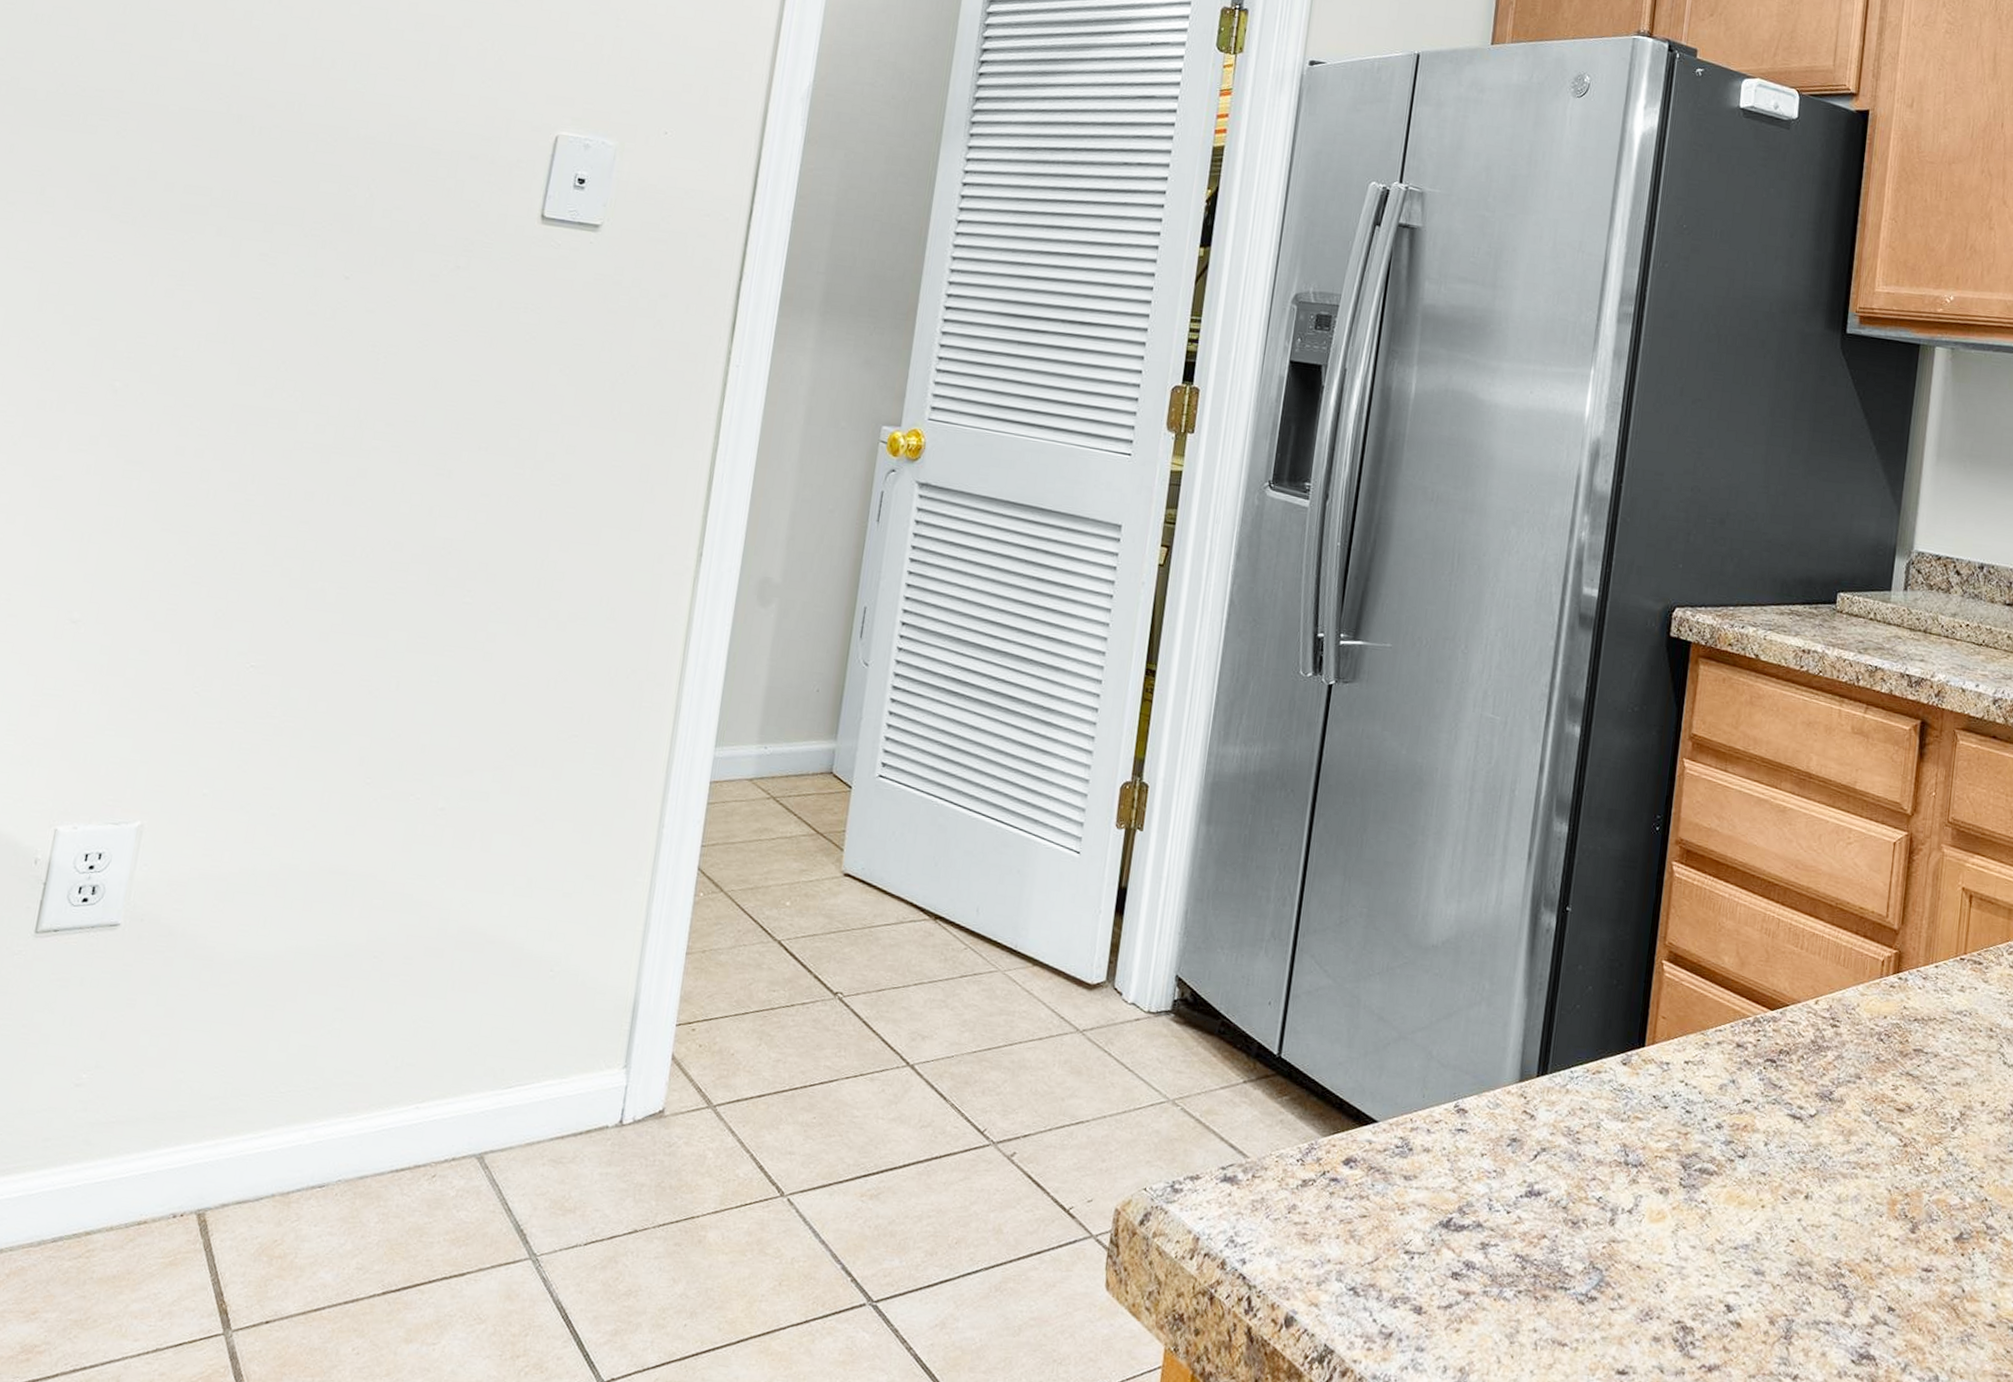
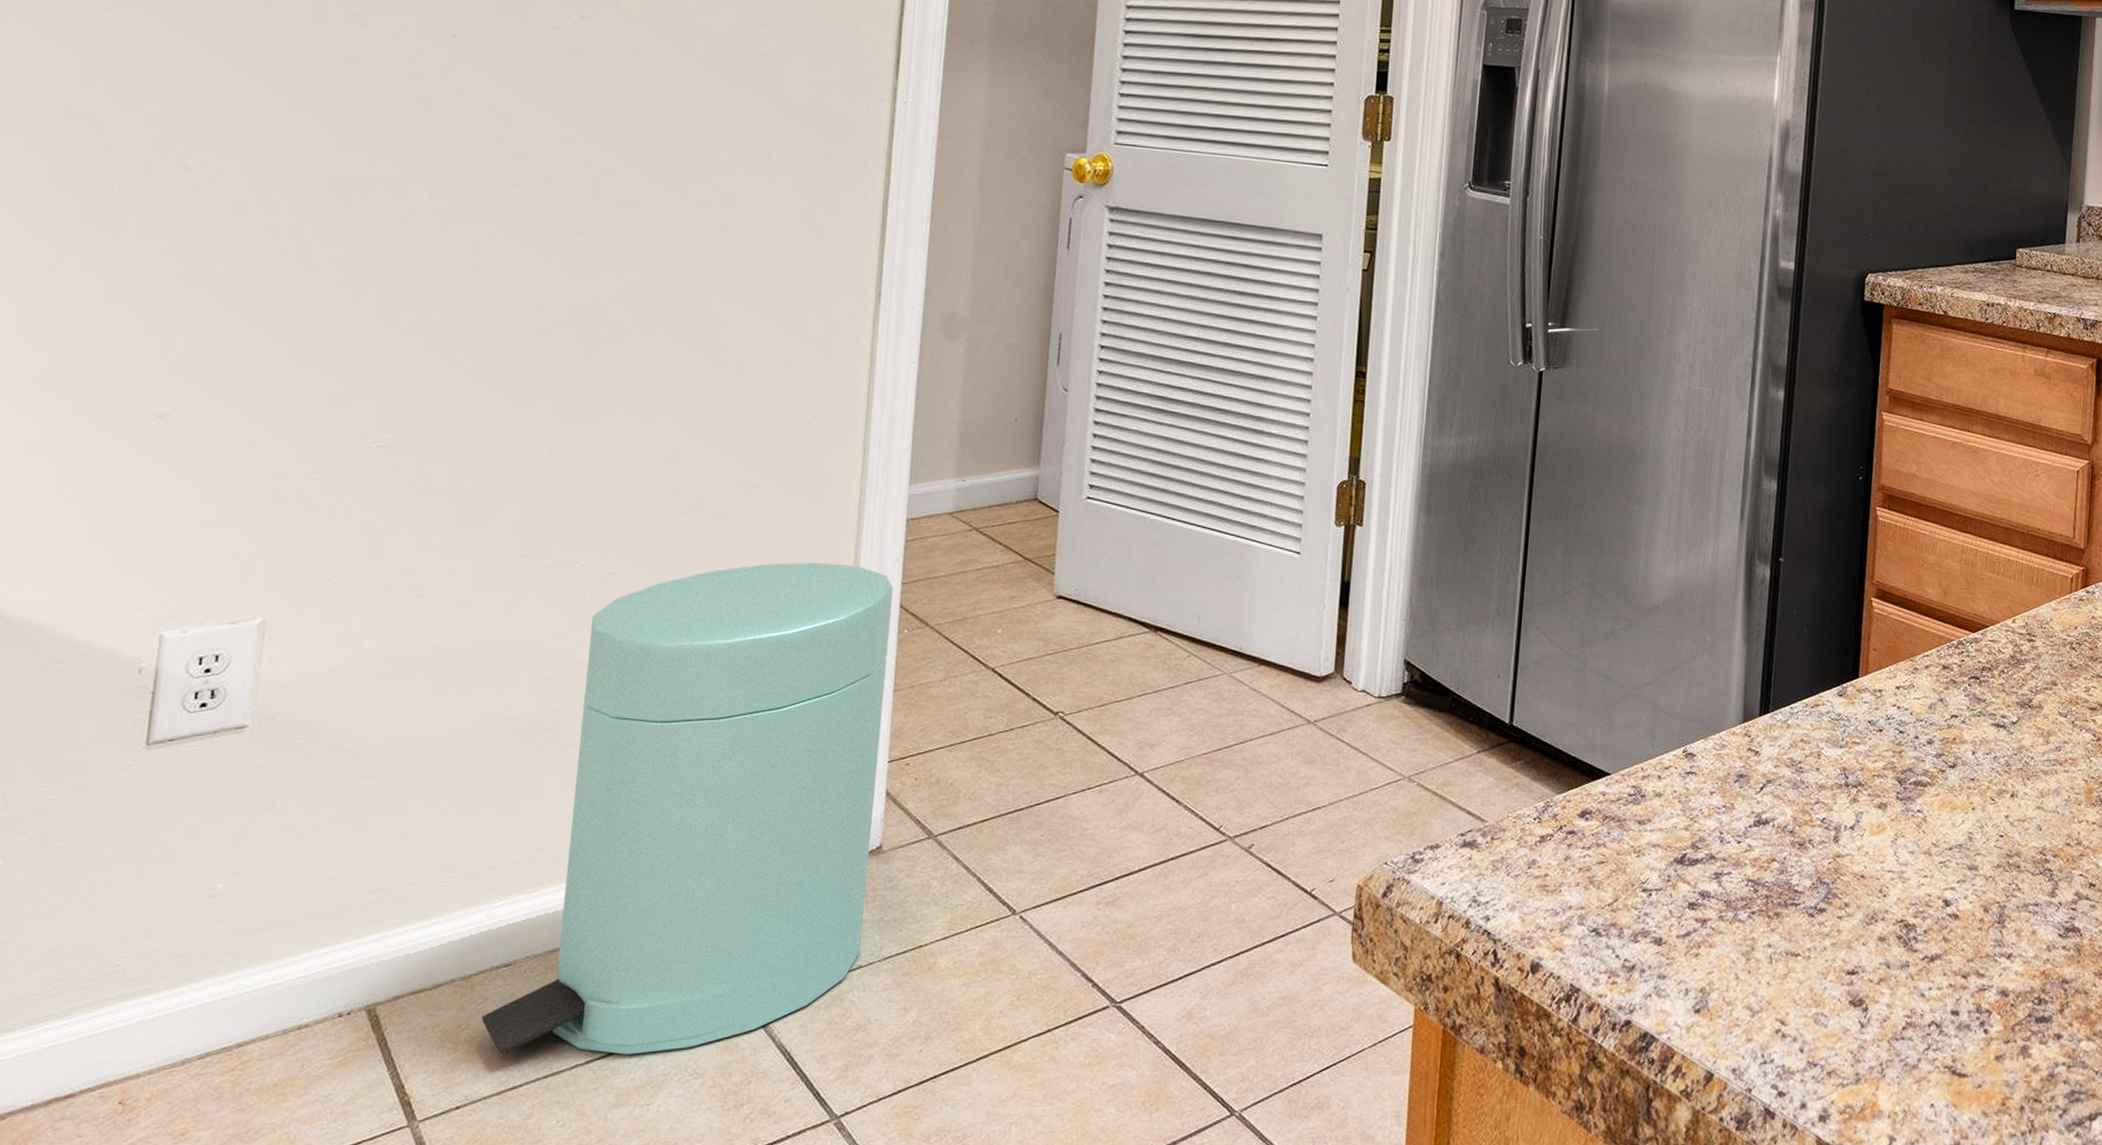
trash can: none [295,813,693,1292] -> present [482,562,893,1055]

